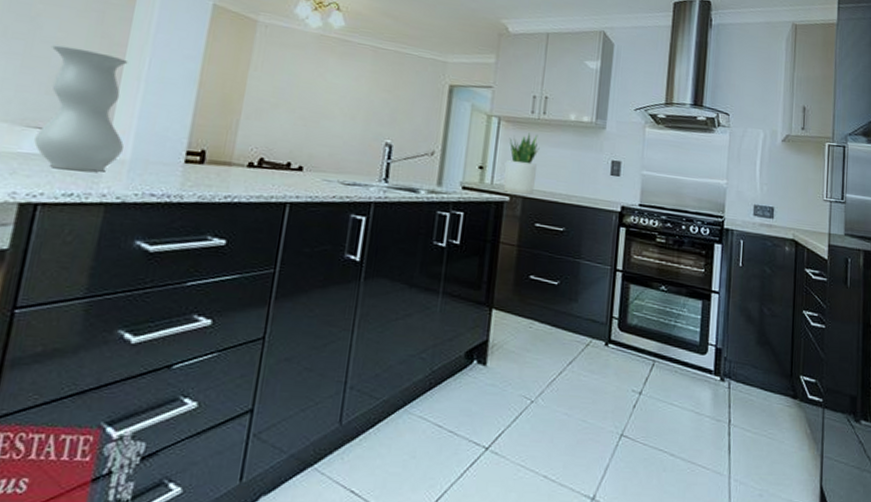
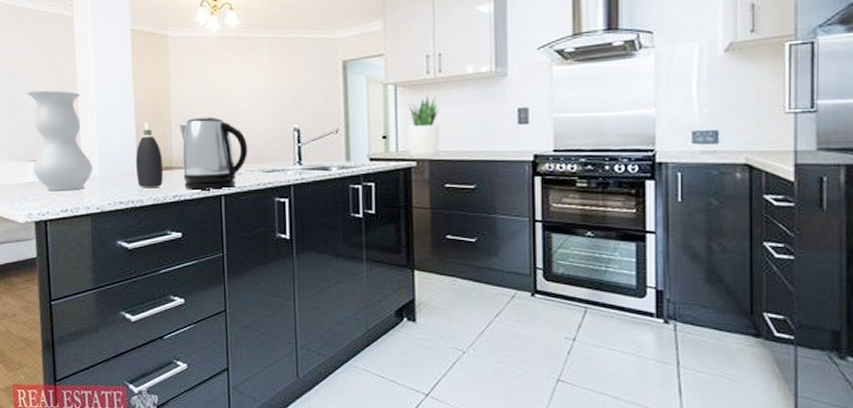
soap dispenser: none [181,107,221,184] -> present [135,122,164,189]
kettle: none [241,112,330,196] -> present [180,116,248,190]

